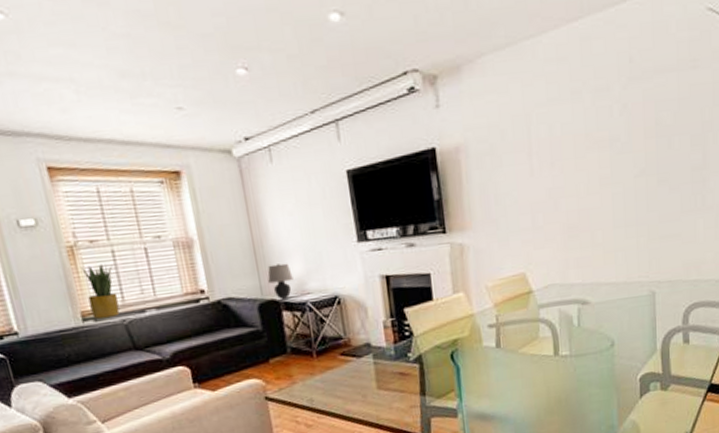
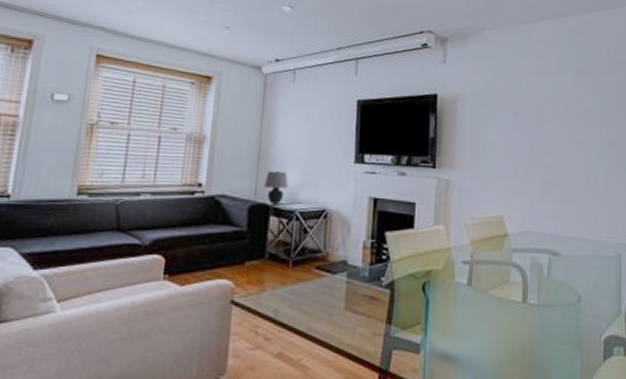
planter: present [81,264,120,319] -> none [88,144,124,195]

